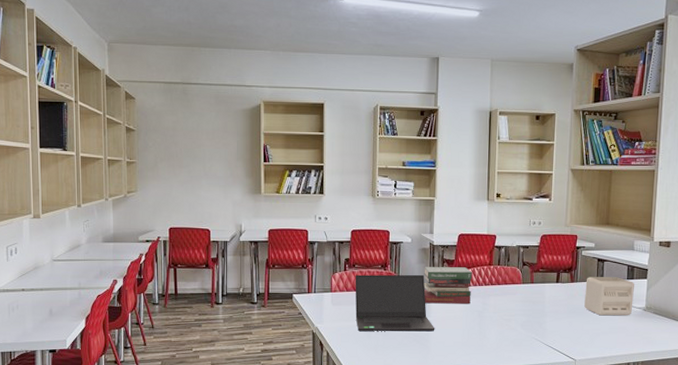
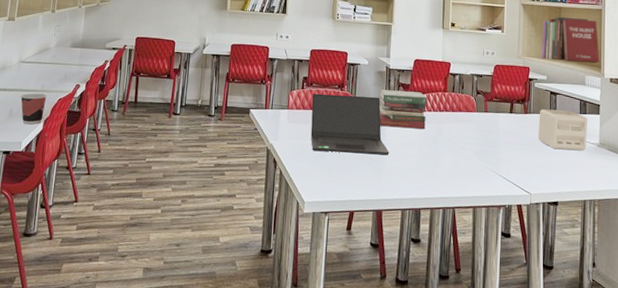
cup: none [59,291,85,323] -> present [20,93,47,125]
books: none [590,181,650,227] -> present [541,17,600,63]

